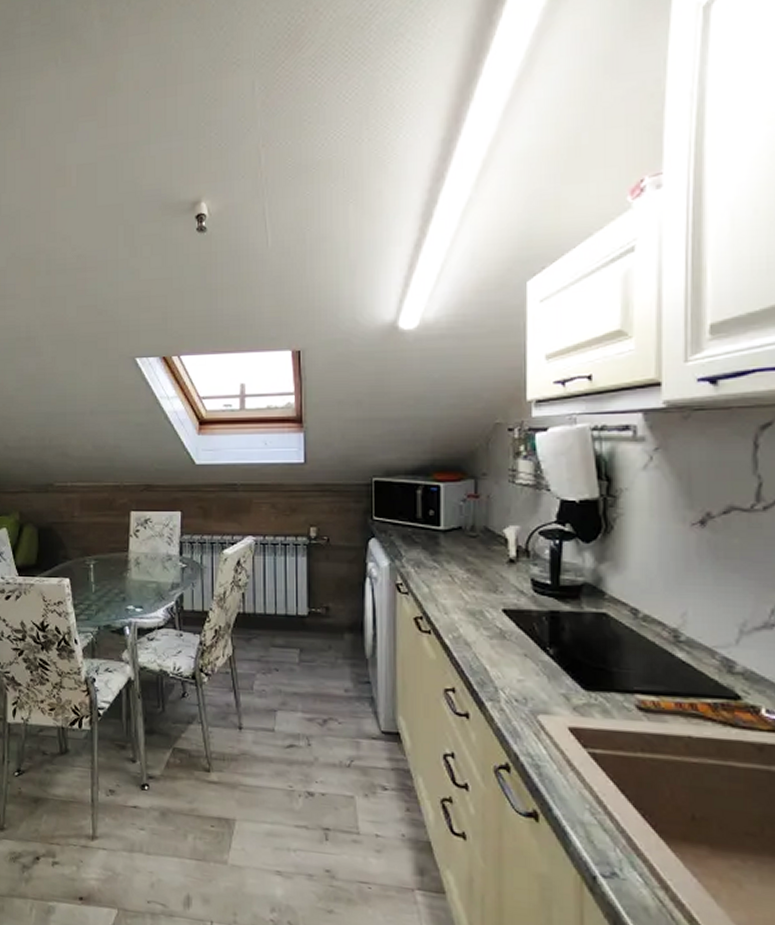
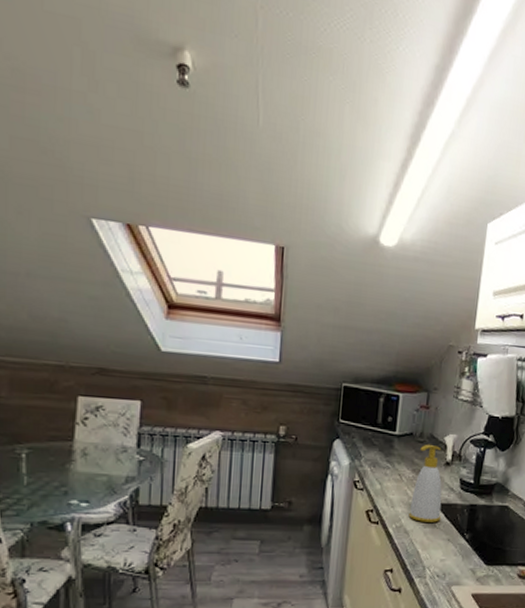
soap bottle: none [467,538,510,633] -> present [408,444,442,522]

